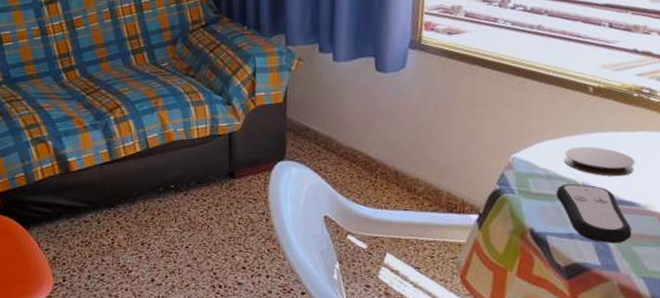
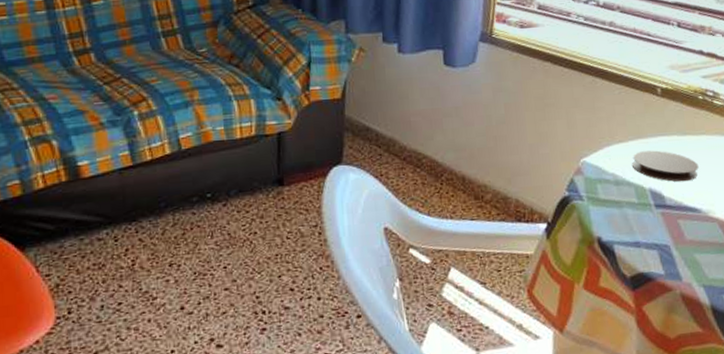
remote control: present [556,183,632,244] -> none [624,189,694,252]

